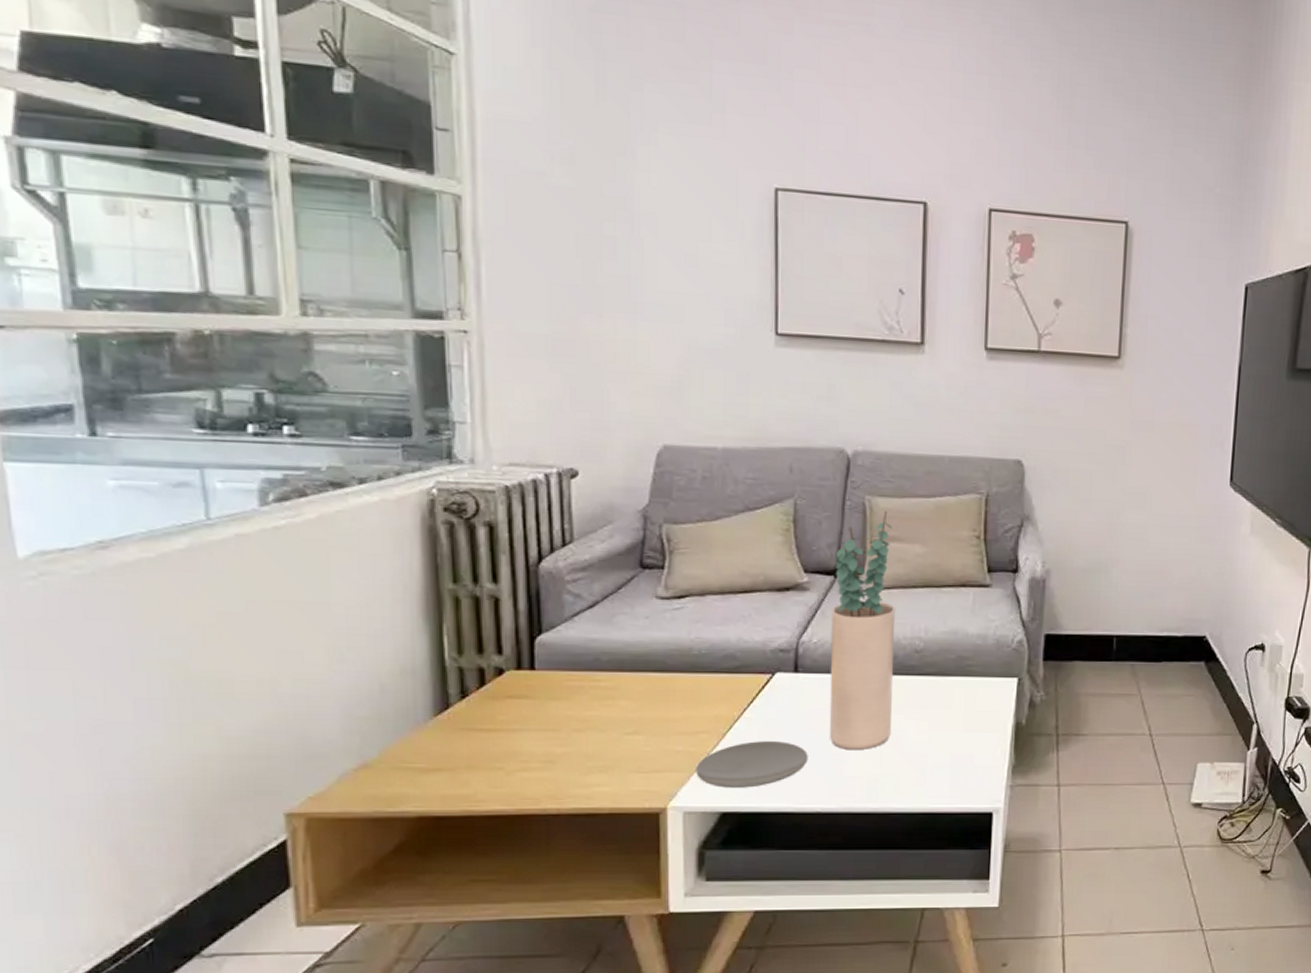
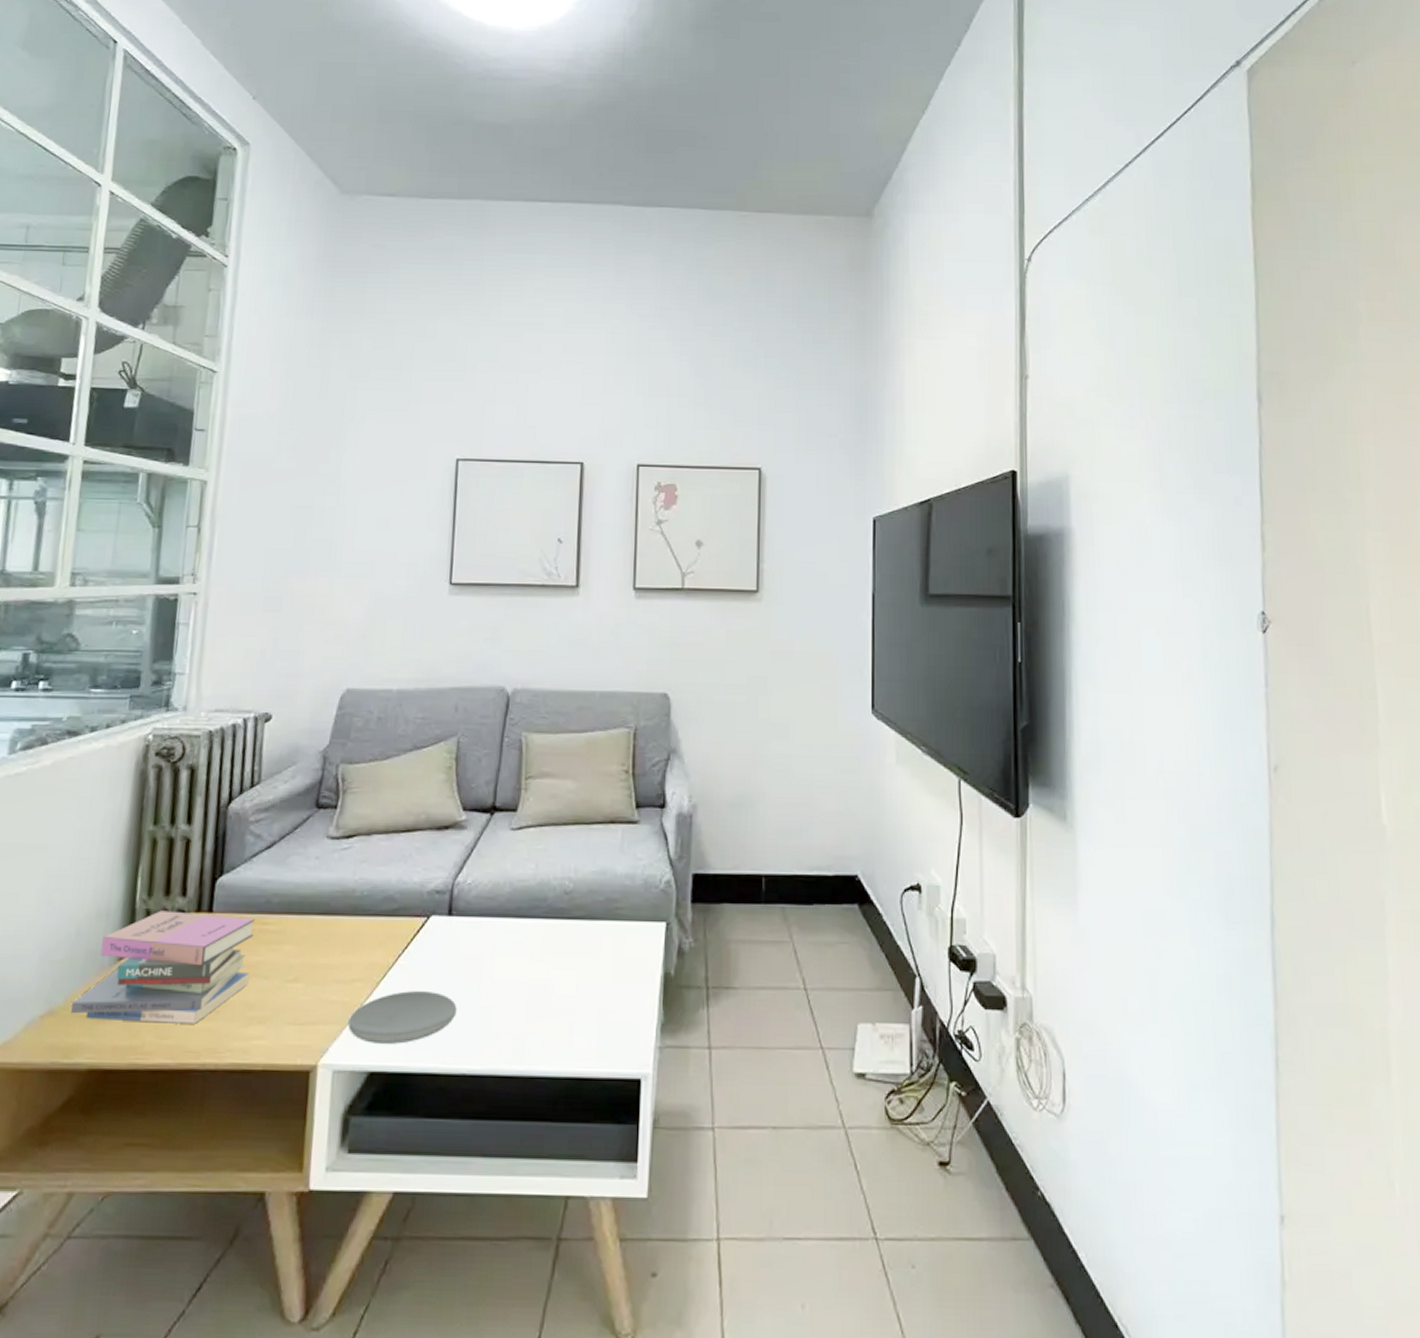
books: none [388,668,584,774] -> present [71,910,255,1024]
vase: present [829,511,896,749] -> none [479,747,547,1002]

